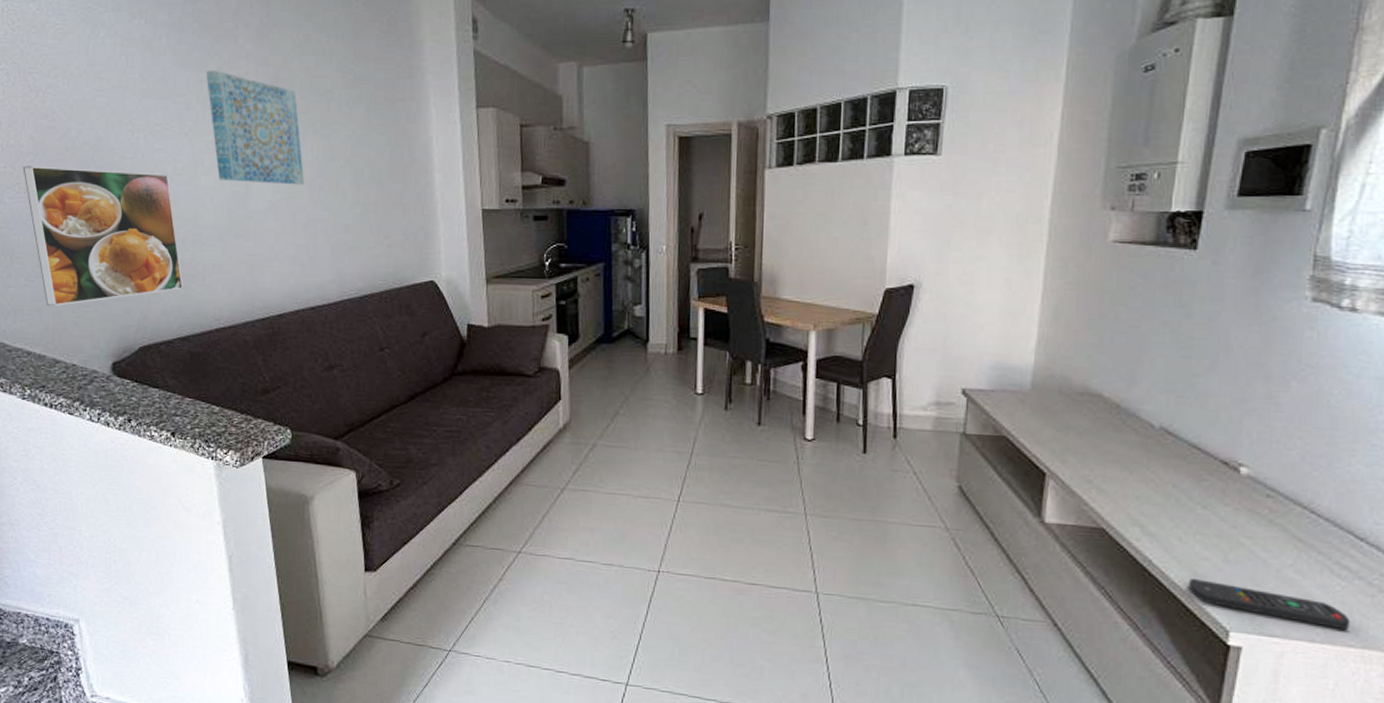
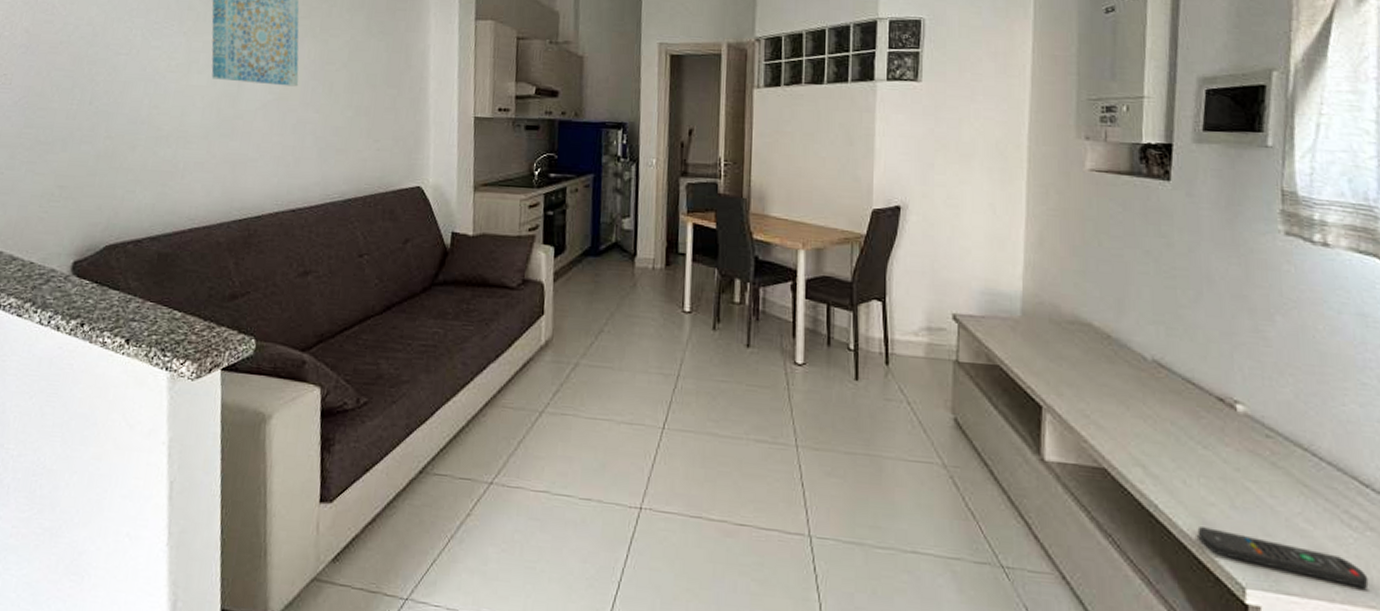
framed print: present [23,166,184,307] -> none [12,57,162,201]

